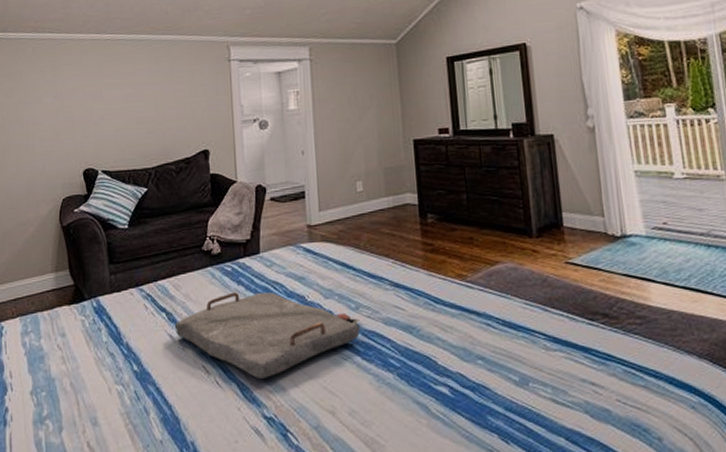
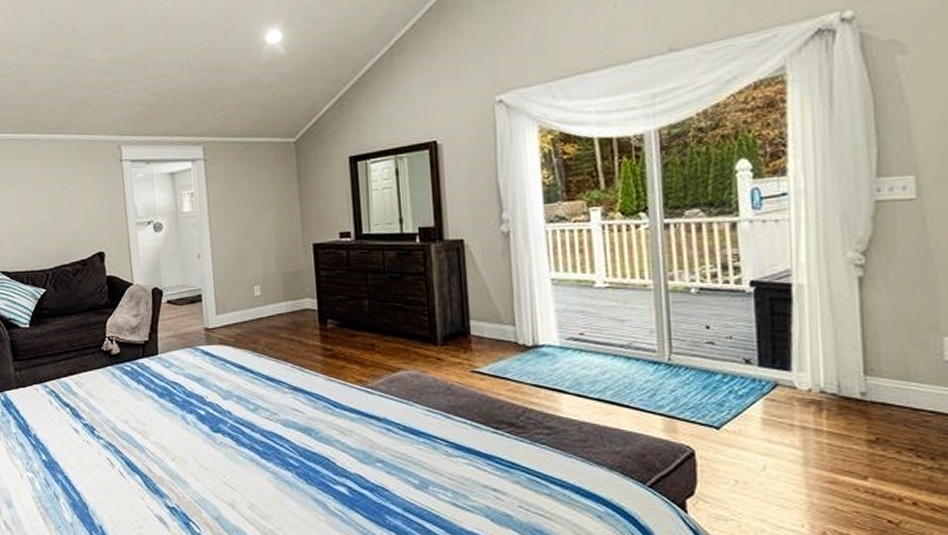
serving tray: present [174,292,360,380] -> none [78,390,259,473]

